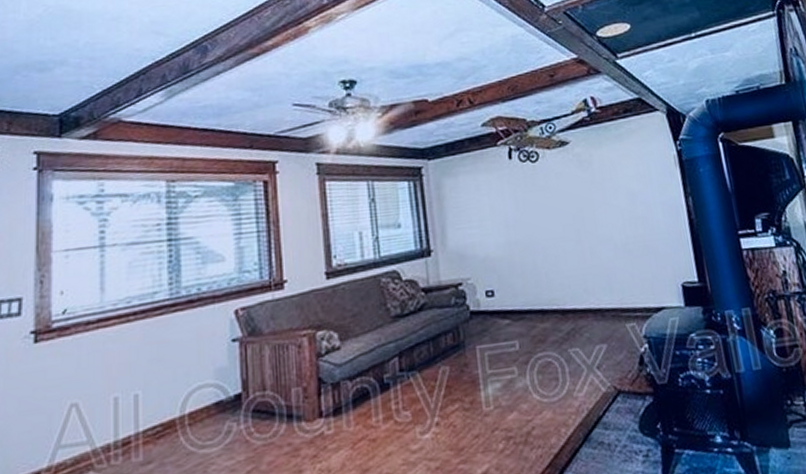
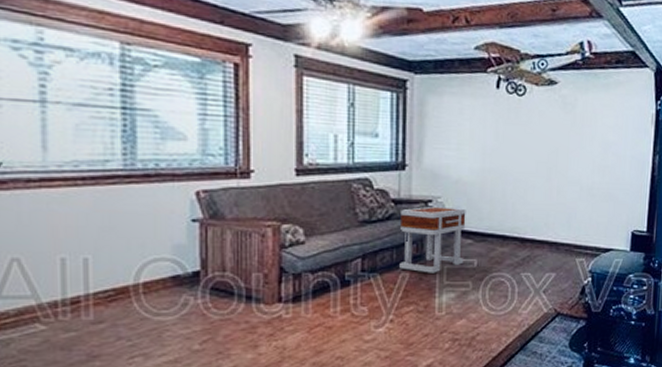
side table: none [432,286,505,364] -> present [399,206,466,273]

